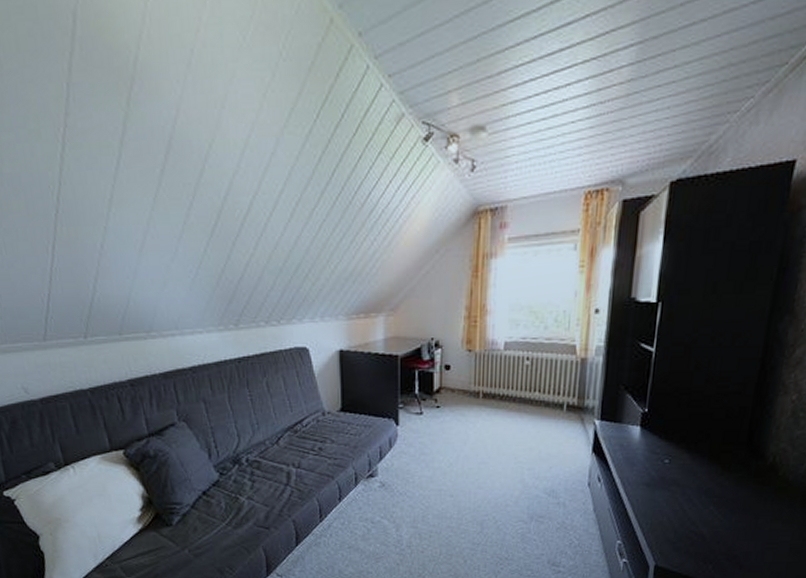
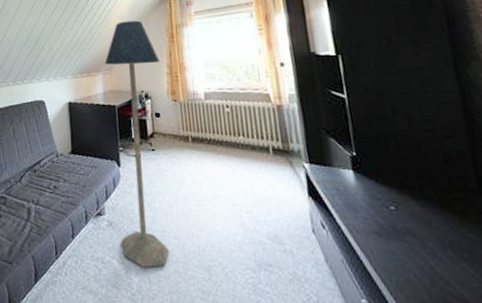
floor lamp: none [389,245,458,526] -> present [105,20,170,268]

